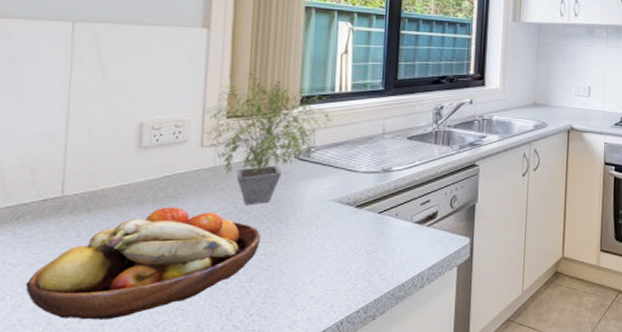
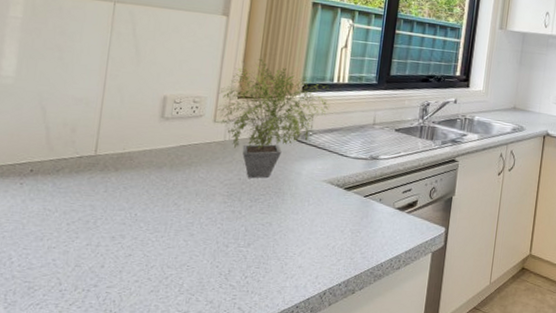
fruit bowl: present [25,207,260,320] -> none [60,173,259,268]

